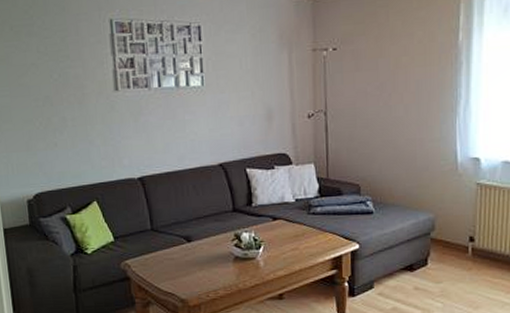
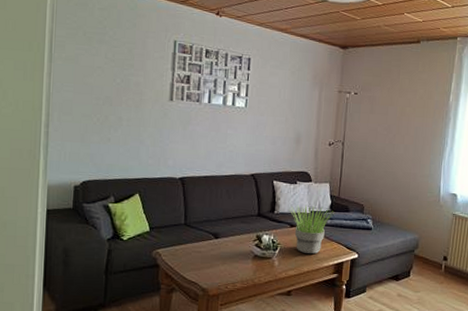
potted plant: none [269,192,324,250] -> present [289,204,334,255]

